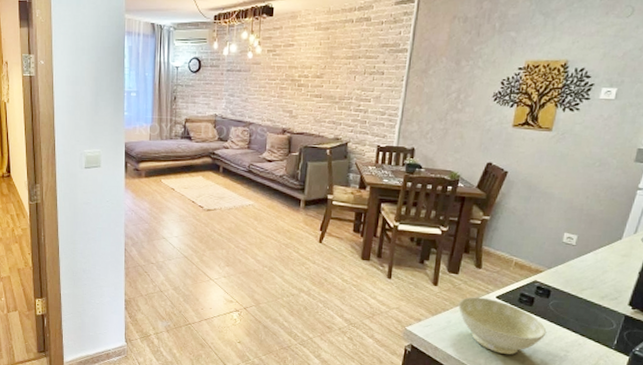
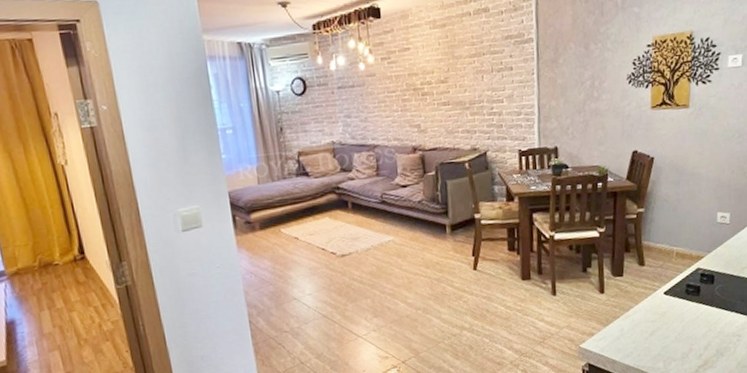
bowl: present [458,297,547,355] -> none [628,296,717,353]

